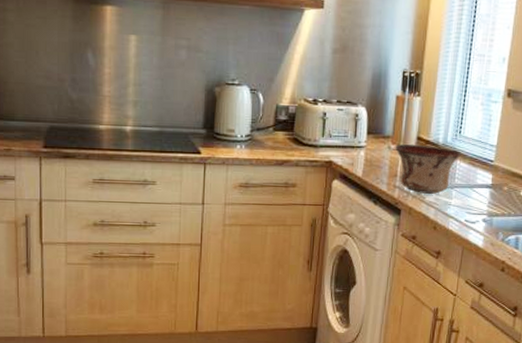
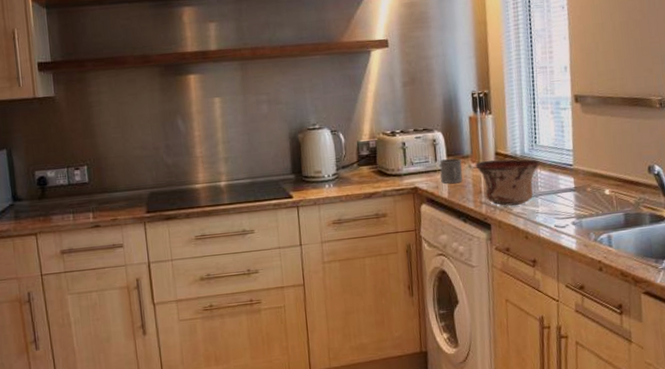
mug: none [357,136,382,163] -> present [439,158,463,184]

